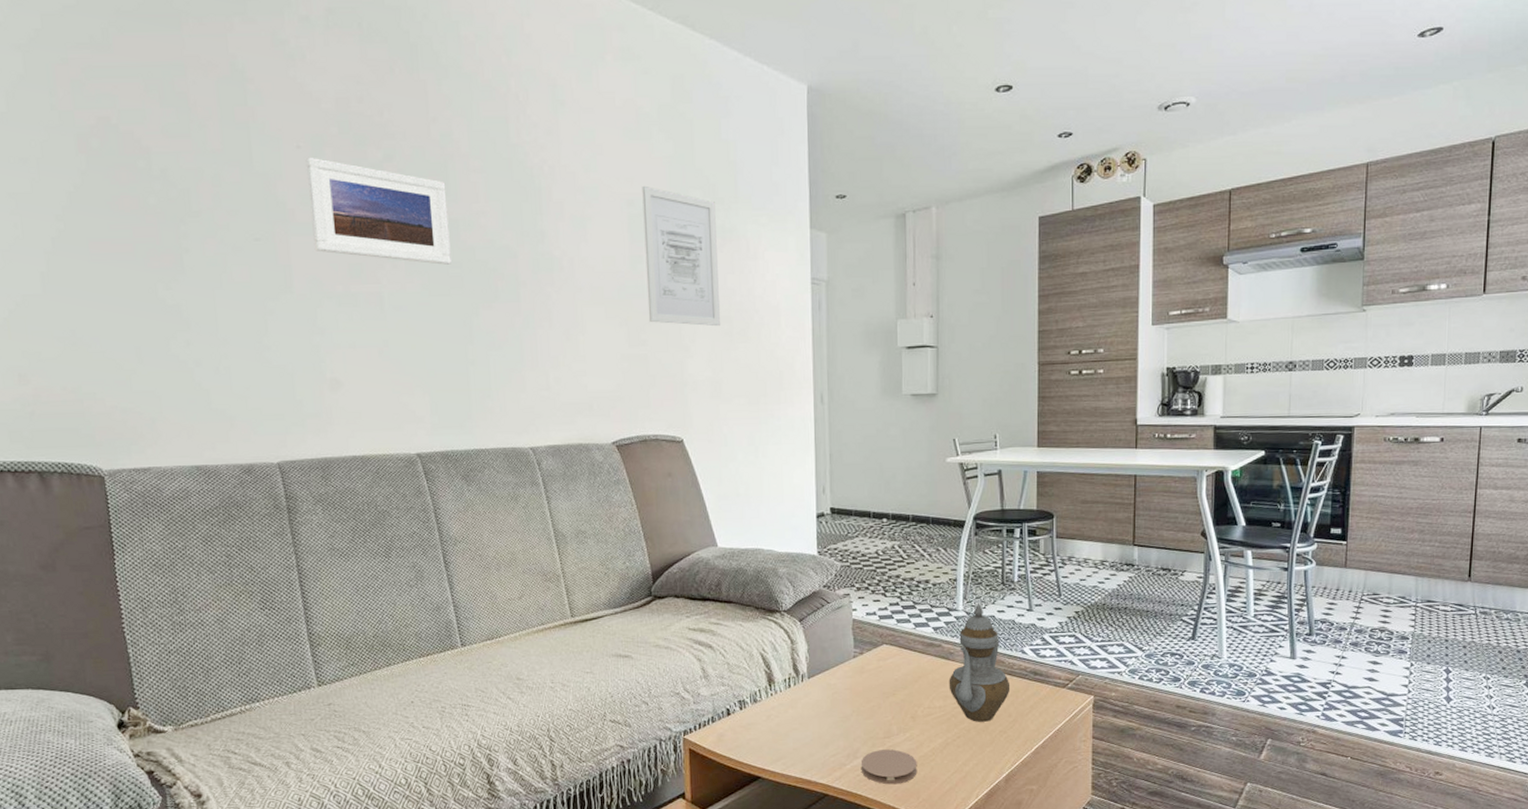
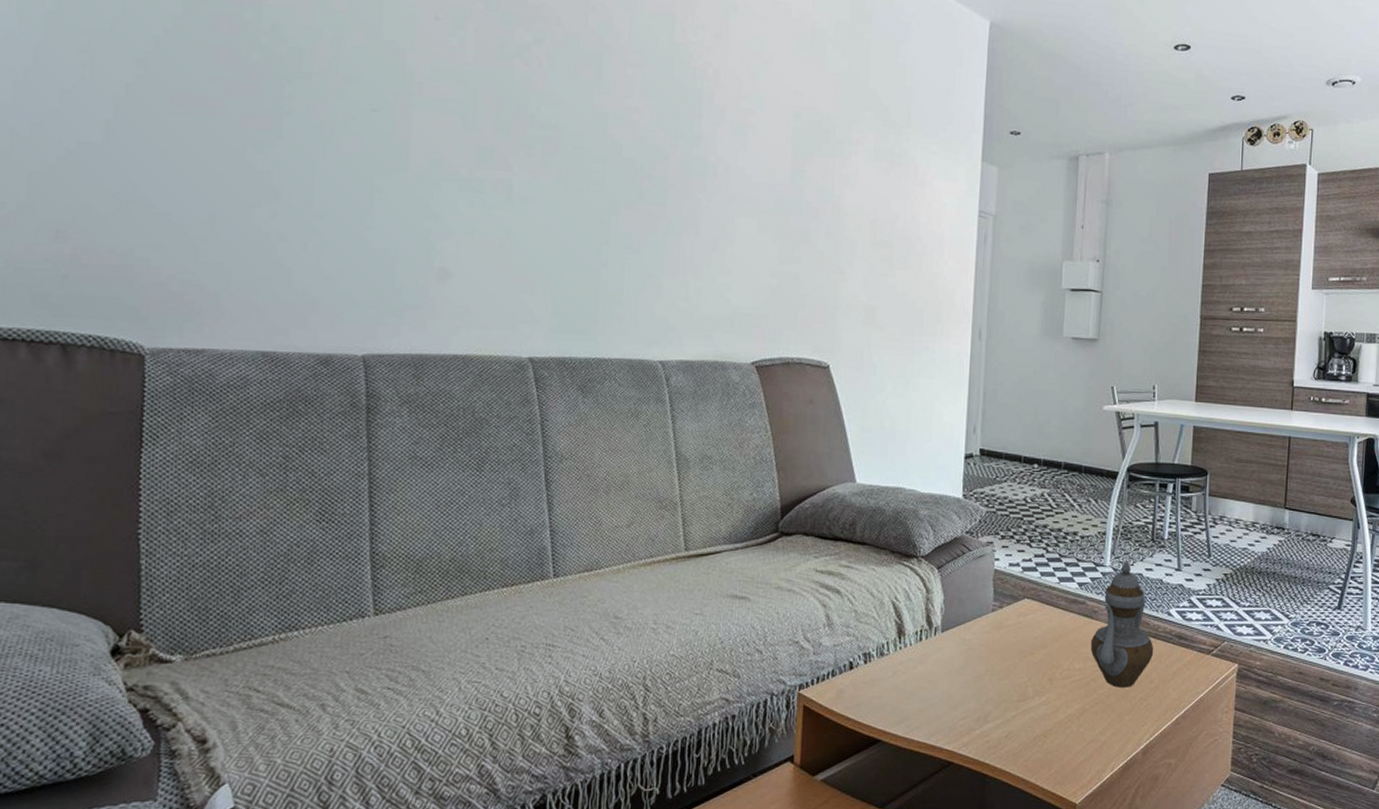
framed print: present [305,157,451,265] -> none [440,30,598,159]
wall art: present [642,185,721,327] -> none [804,100,886,251]
coaster: present [860,749,917,785] -> none [990,714,1052,754]

